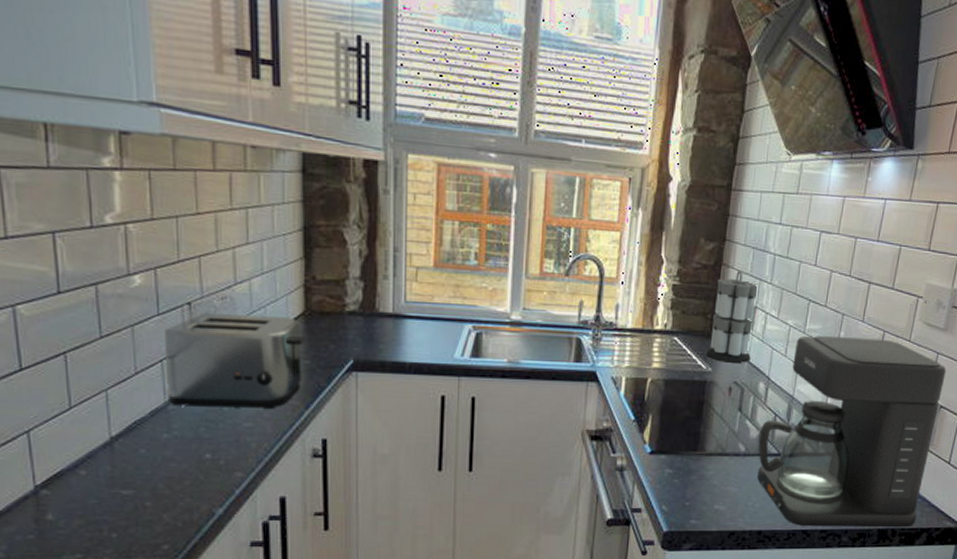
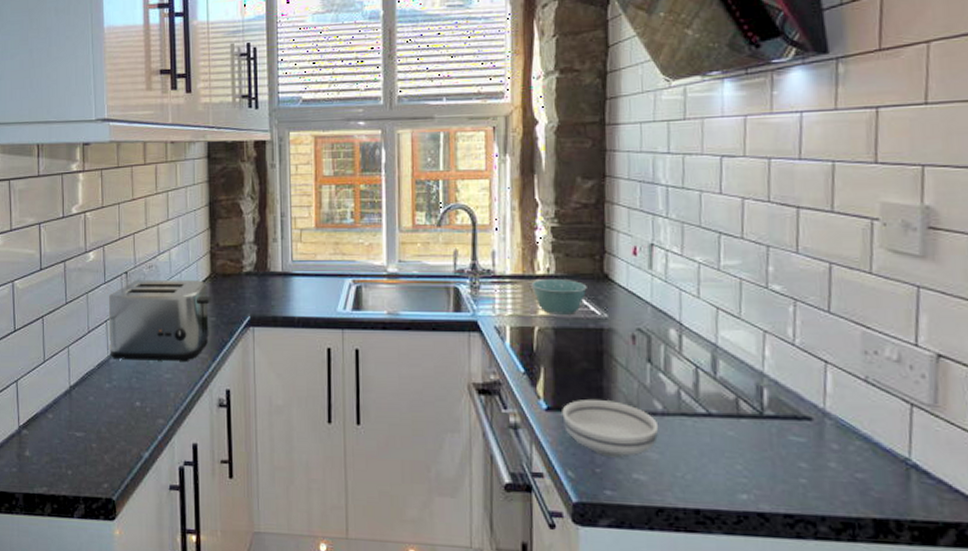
bowl: none [648,333,698,369] -> present [531,278,587,316]
bowl: none [662,443,740,492] -> present [562,398,659,458]
spice rack: present [706,269,759,363] -> none [599,205,654,307]
coffee maker: present [757,335,946,528] -> none [678,272,938,520]

